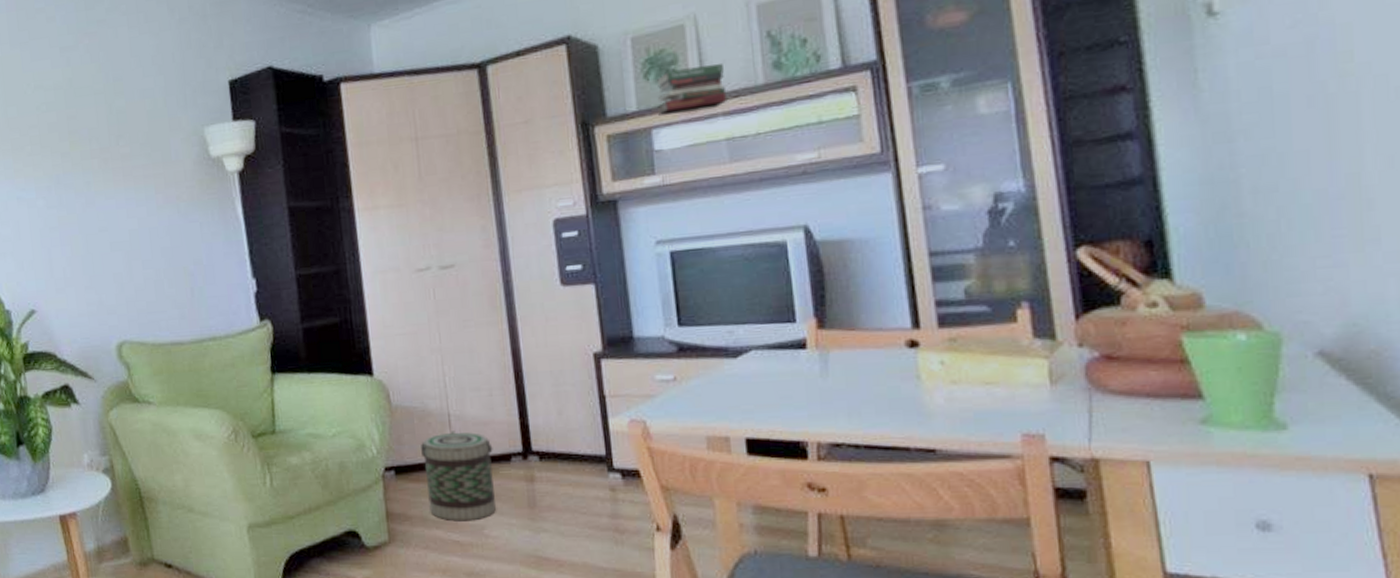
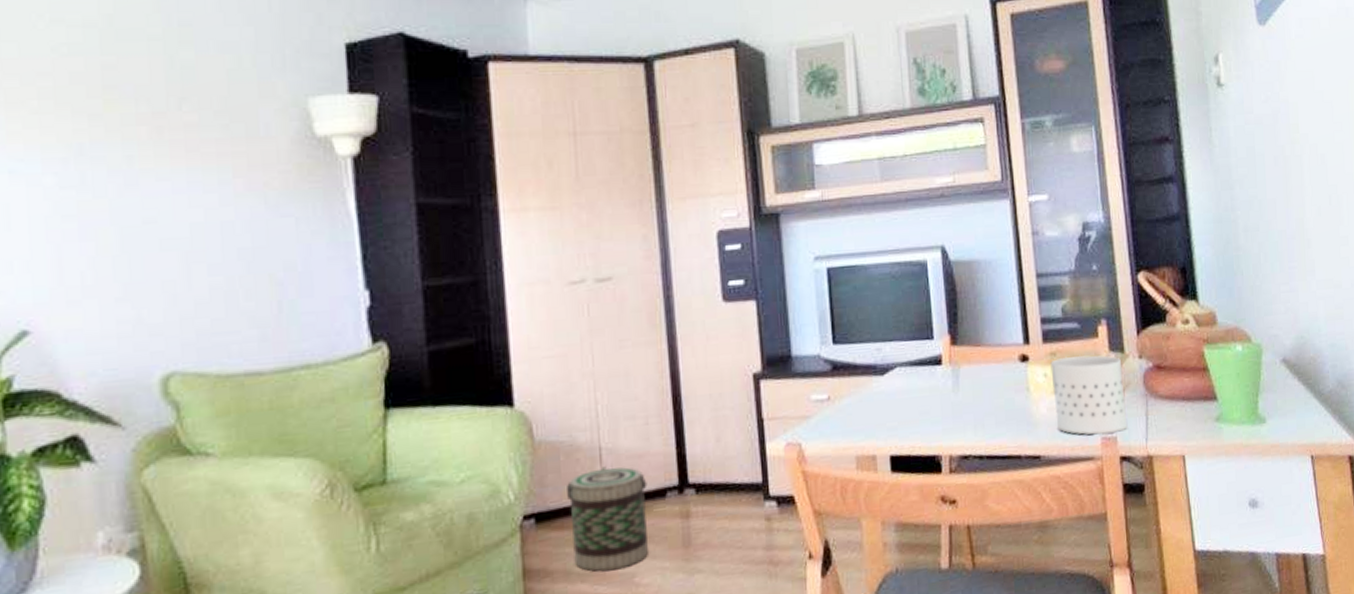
books: present [657,64,728,117] -> none [819,85,880,131]
mug: none [949,342,1061,431] -> present [1050,355,1128,435]

